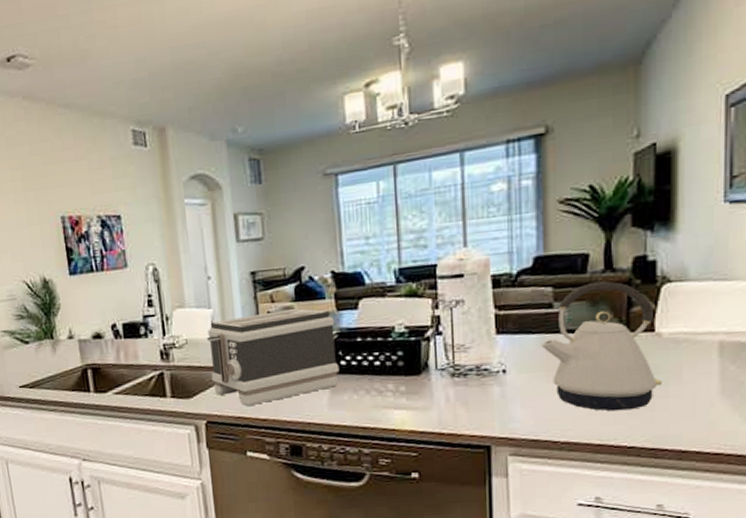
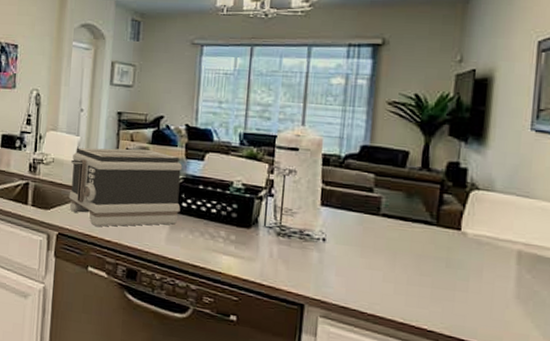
kettle: present [540,281,662,411] -> none [359,177,464,297]

